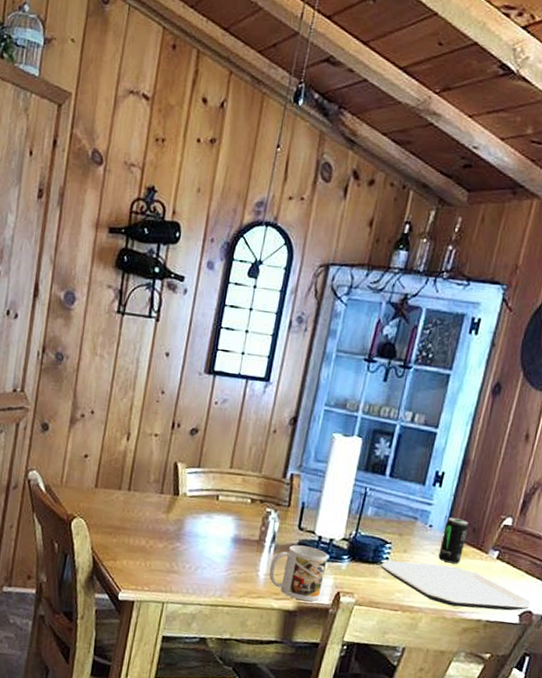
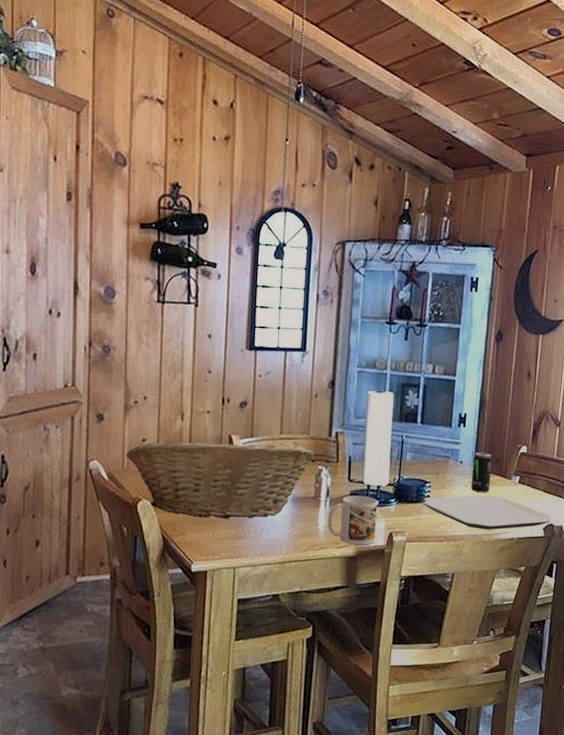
fruit basket: none [66,460,264,554] -> present [126,436,314,519]

